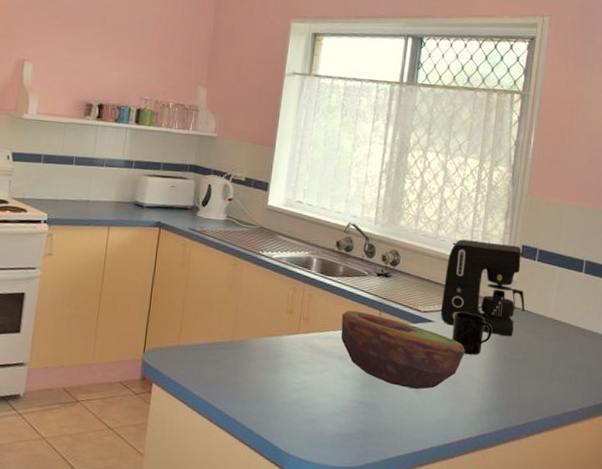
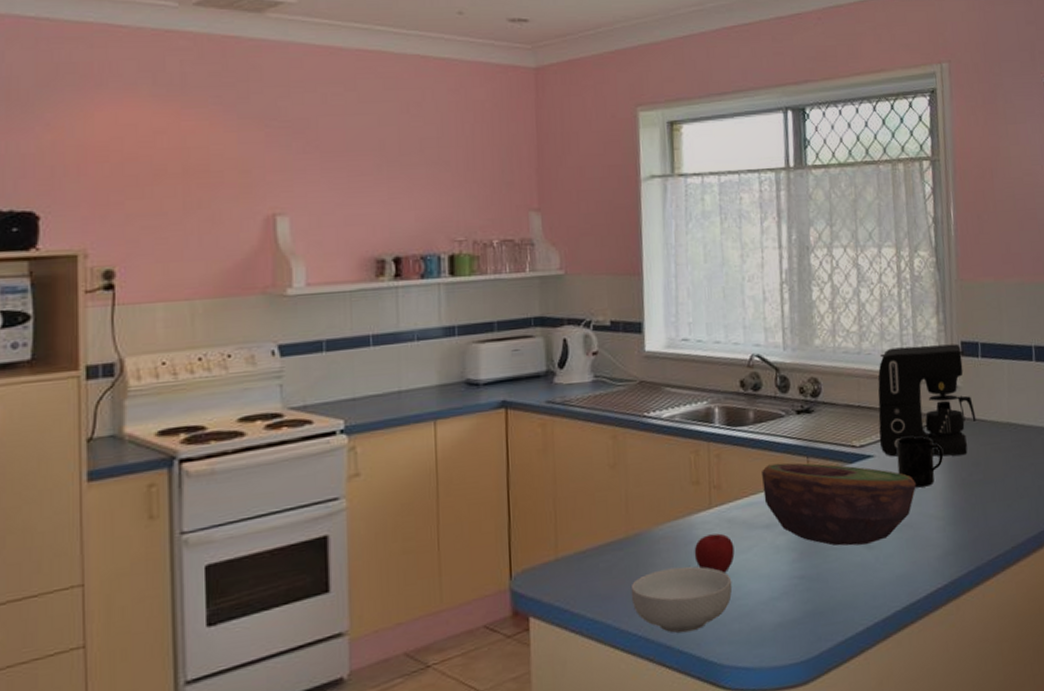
cereal bowl: none [228,371,306,423] -> present [630,566,733,634]
apple: none [280,353,312,385] -> present [694,533,735,574]

